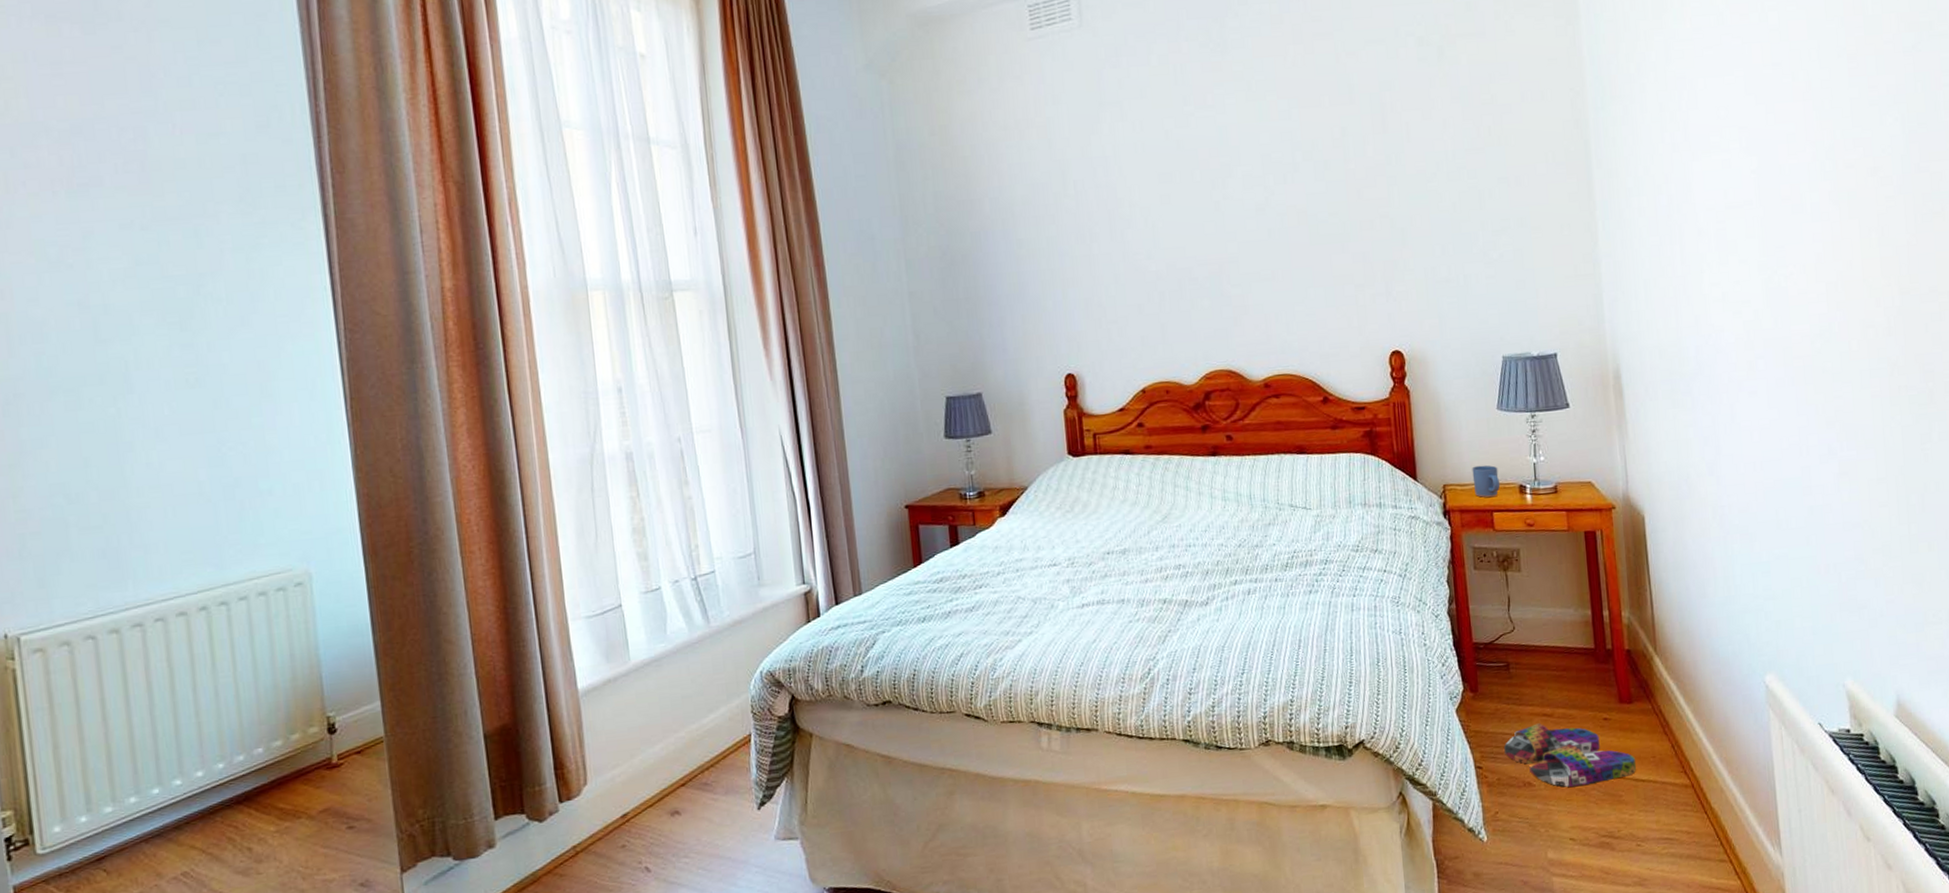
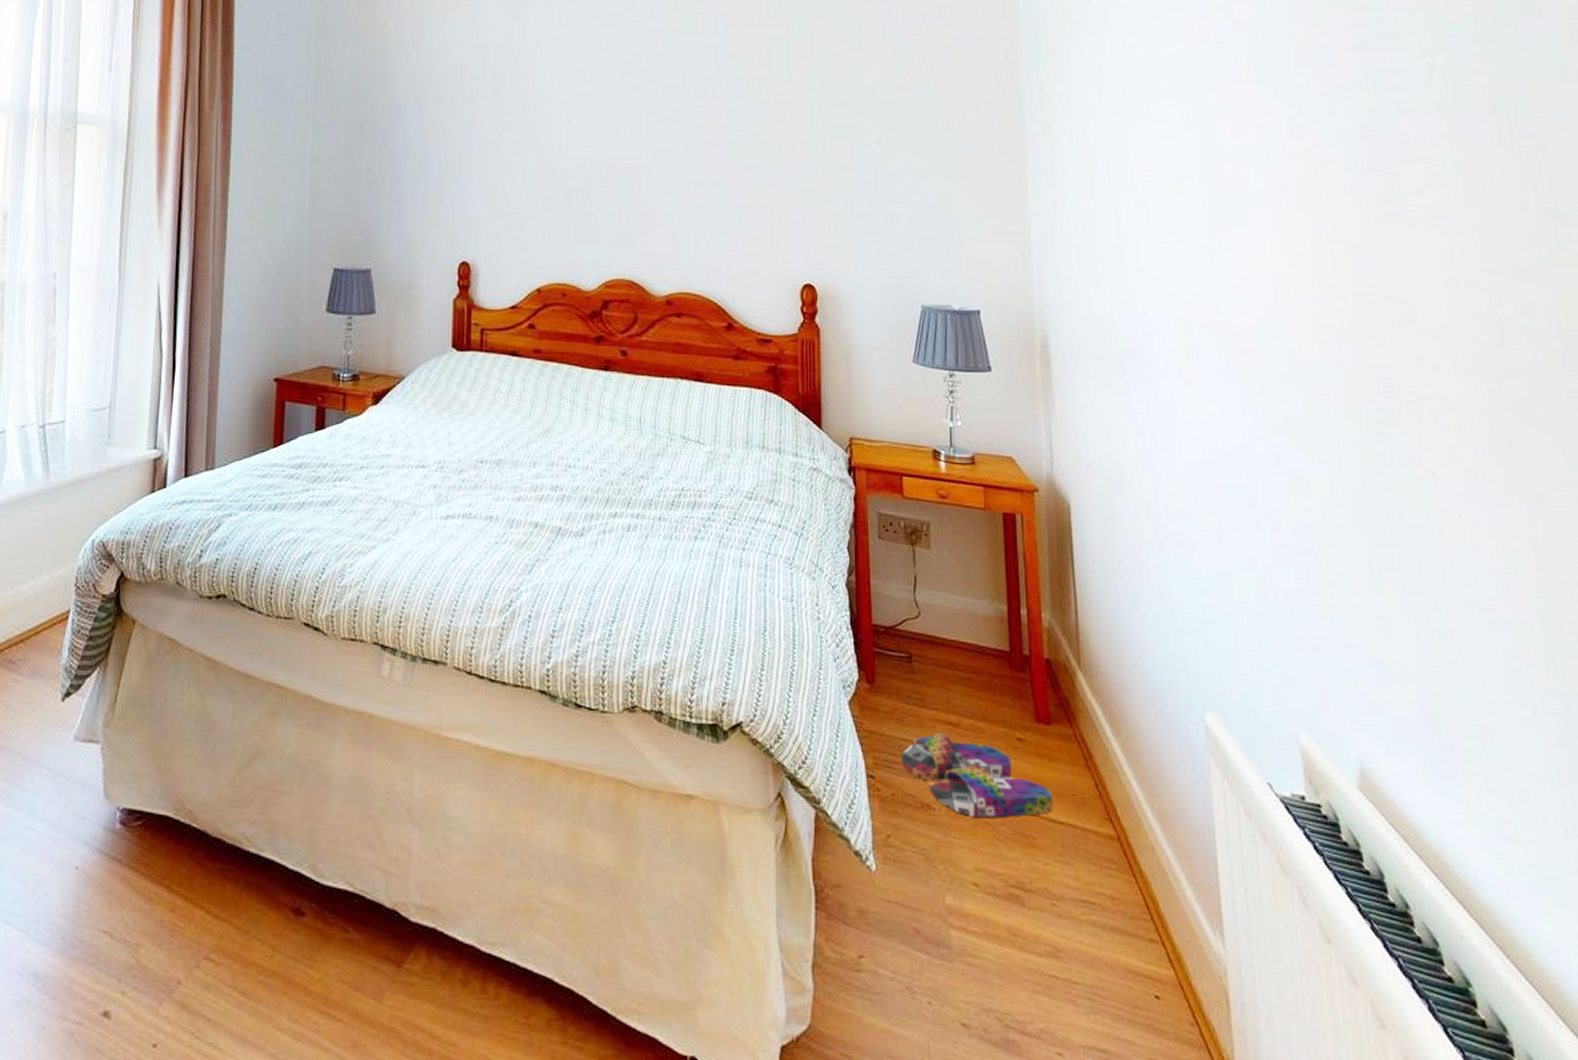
mug: present [1472,465,1501,498] -> none [882,421,912,460]

